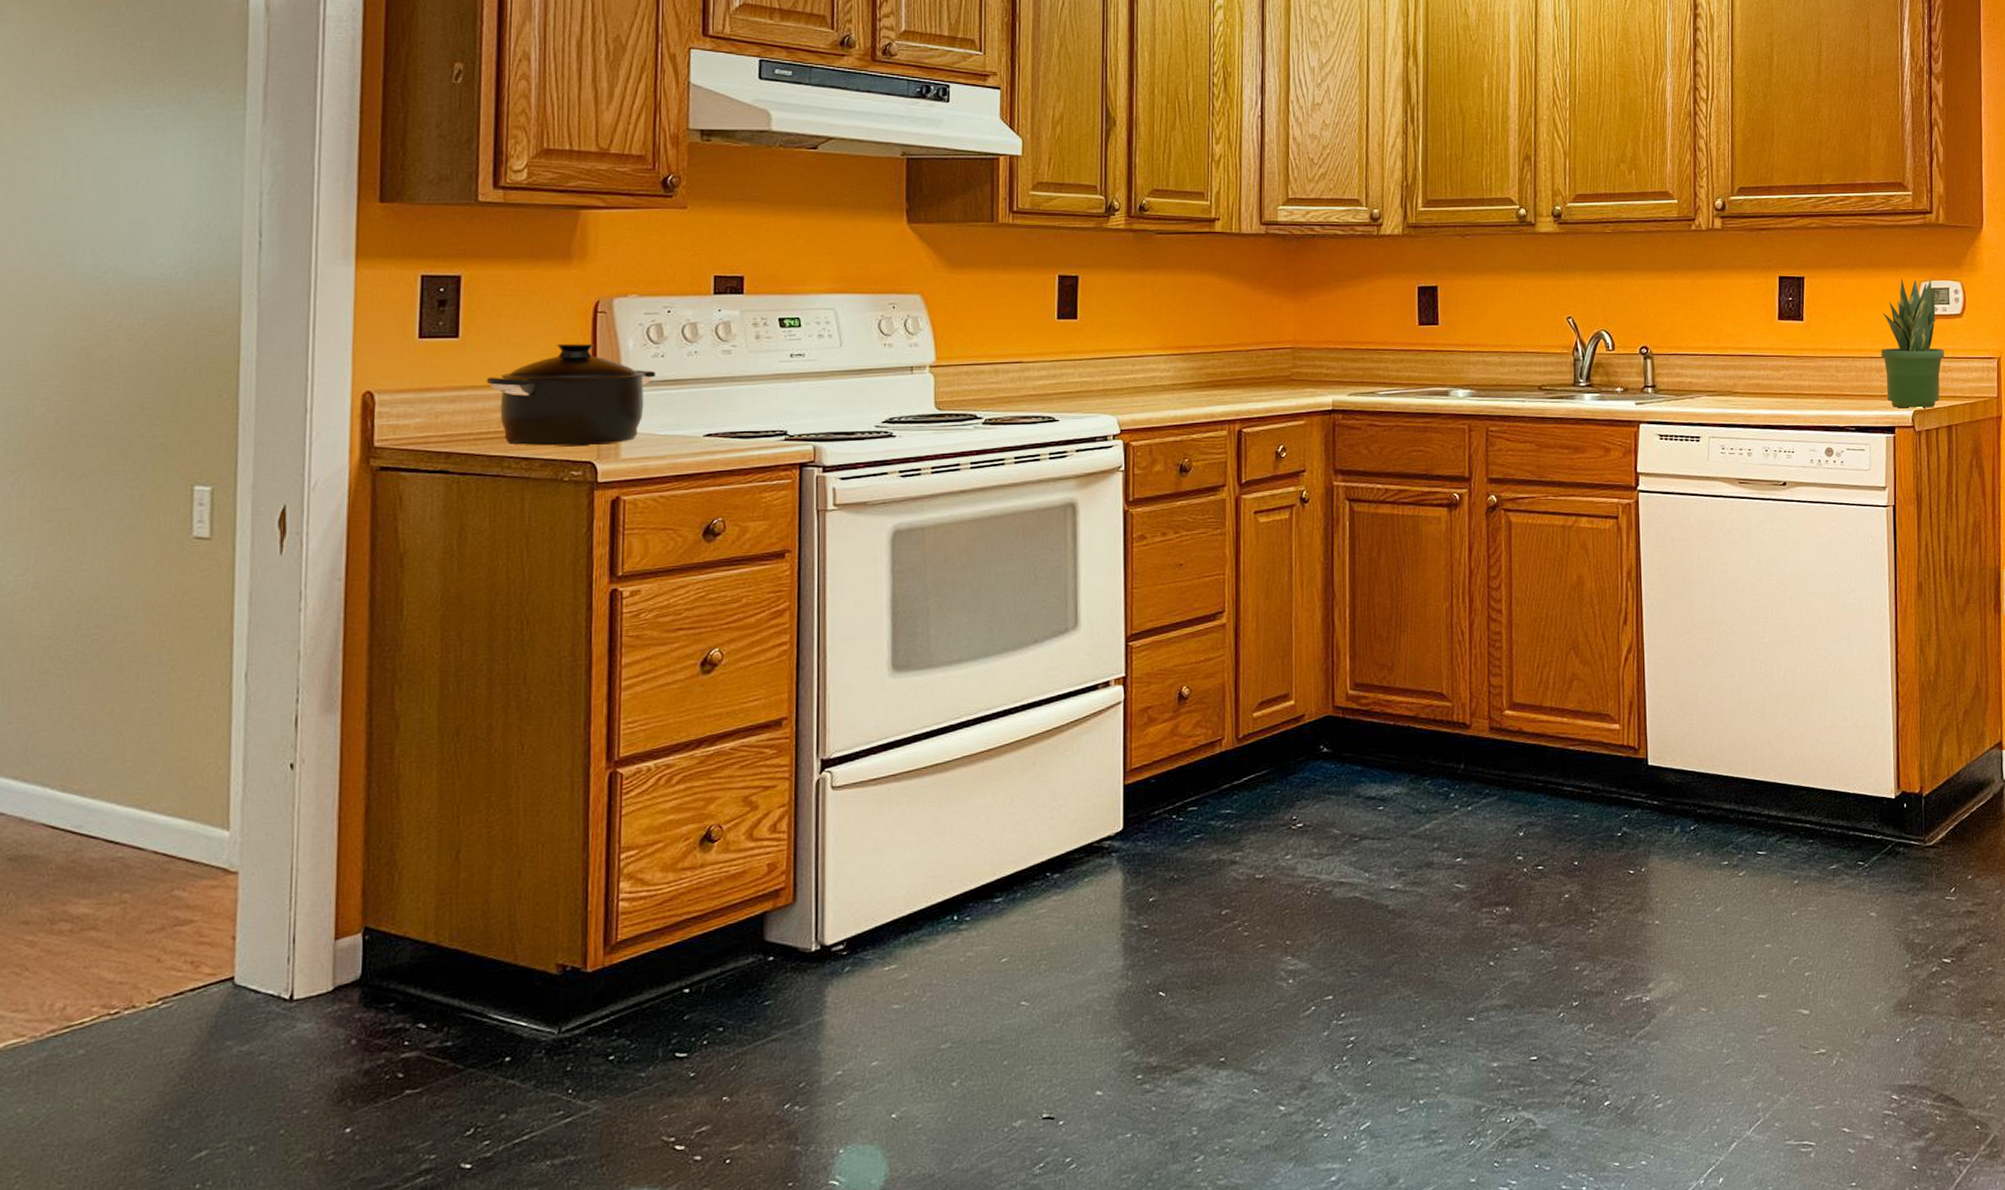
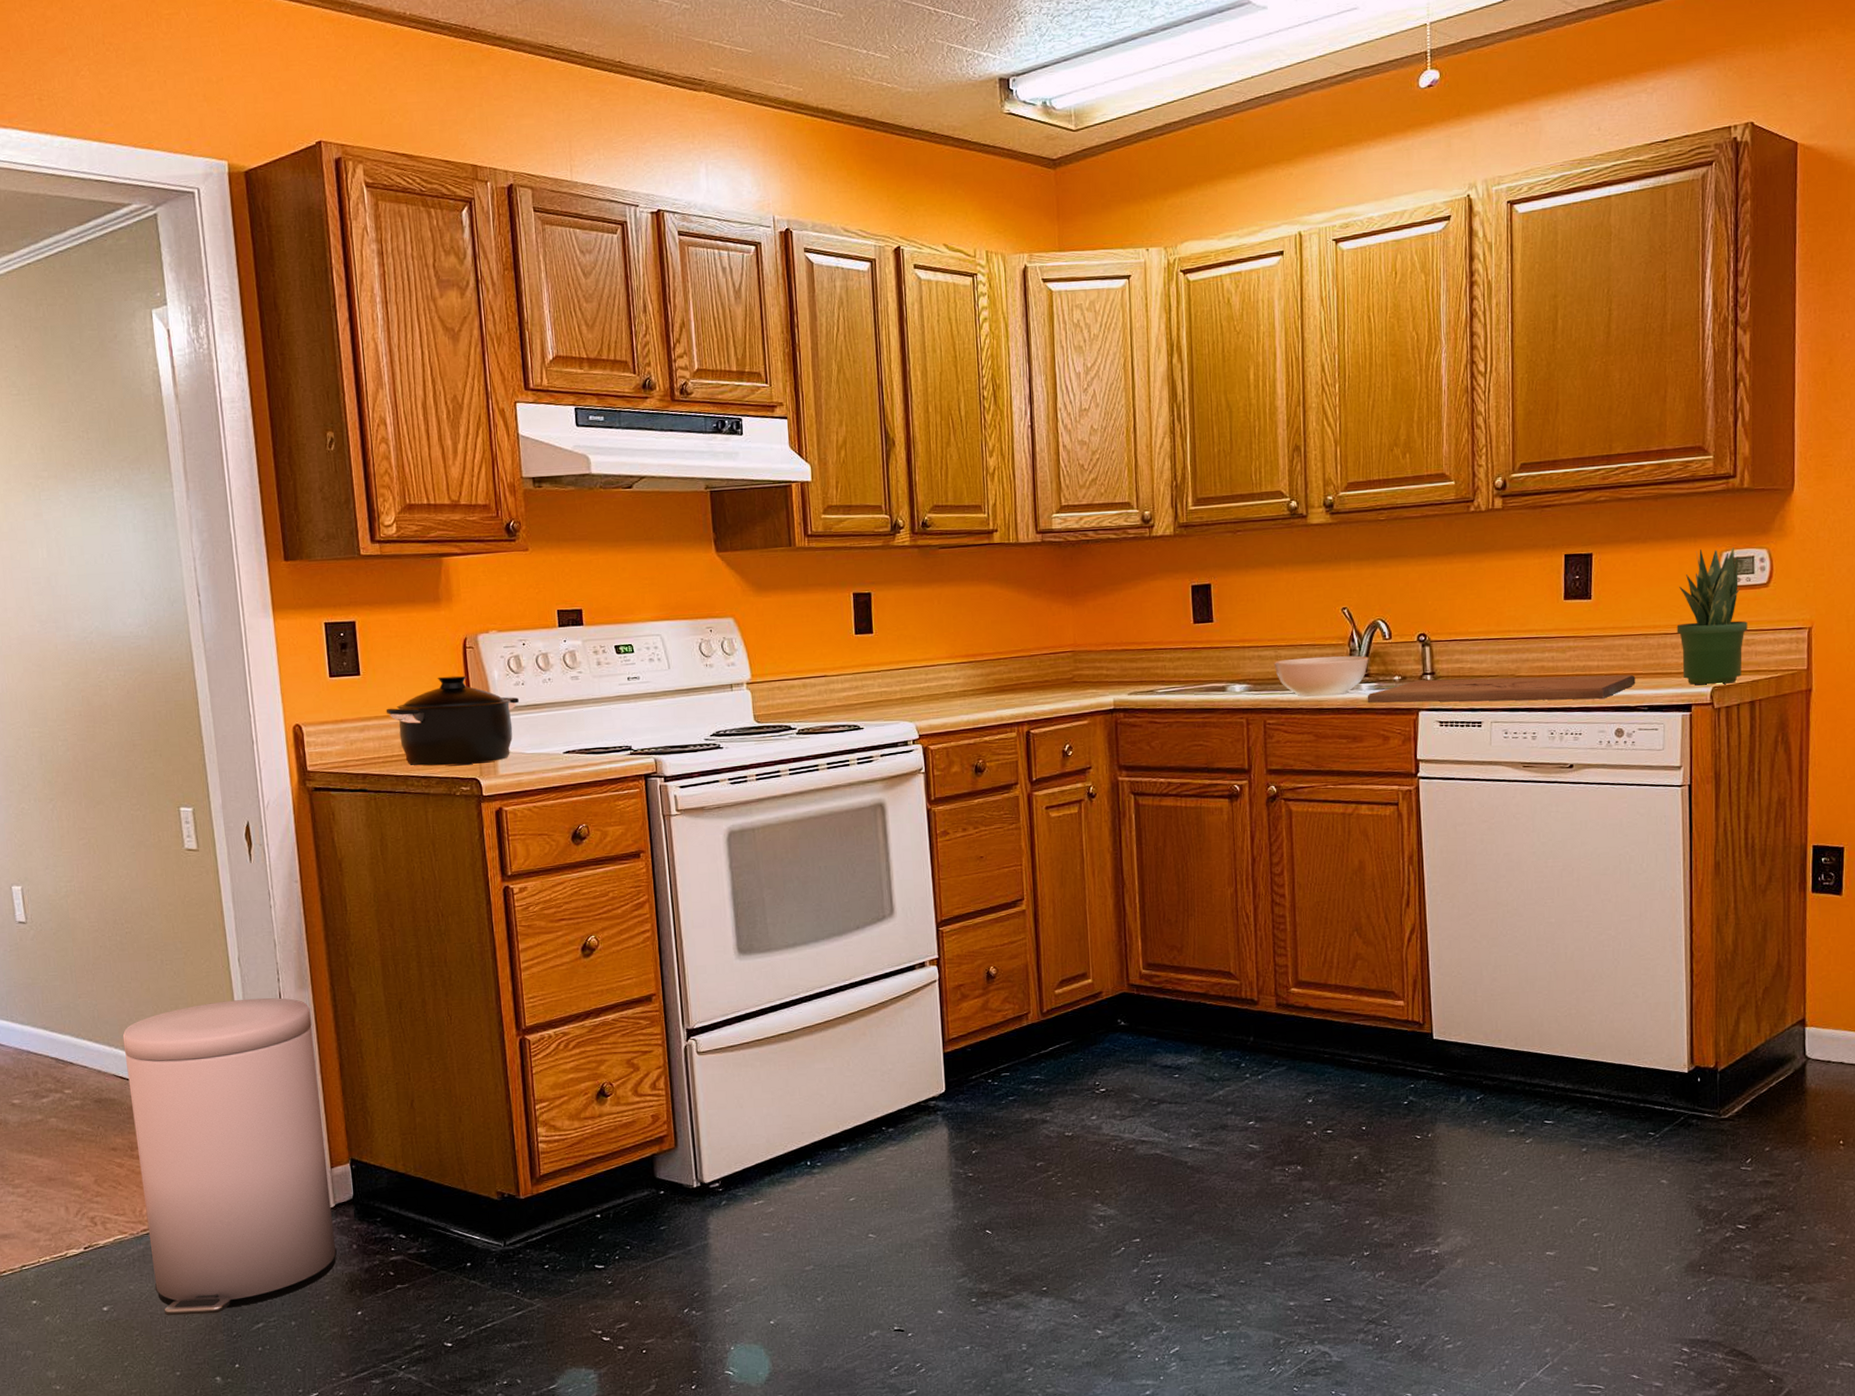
pedal bin: none [54,723,335,1148] -> present [122,997,337,1316]
bowl: none [1498,364,1592,406] -> present [1274,655,1369,698]
cutting board: none [1589,392,1844,418] -> present [1367,674,1636,704]

